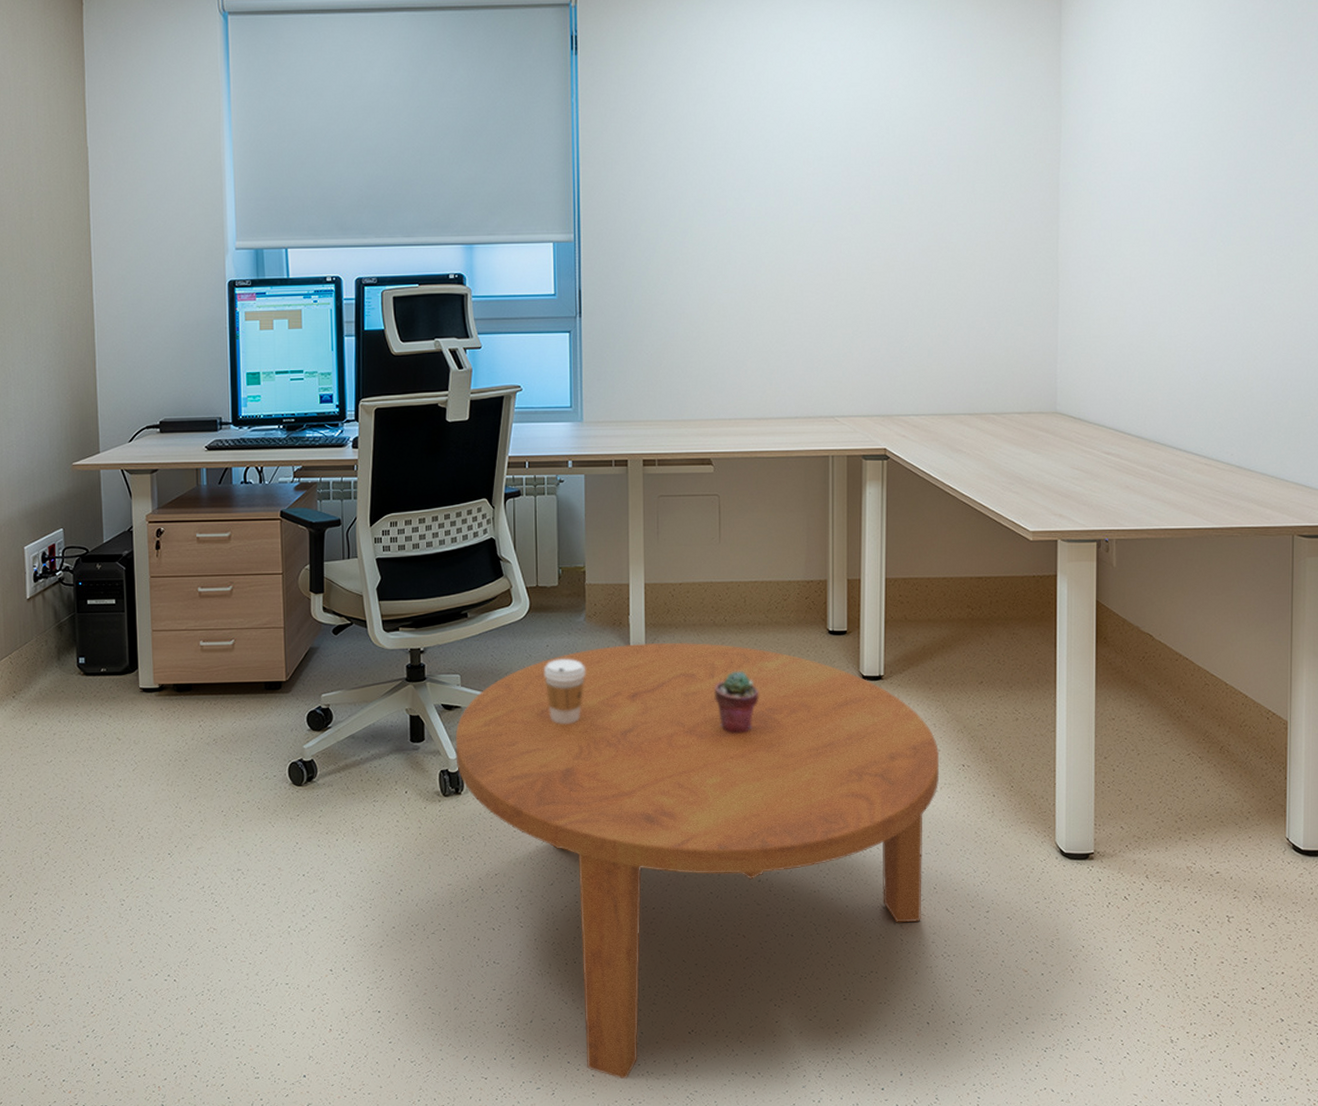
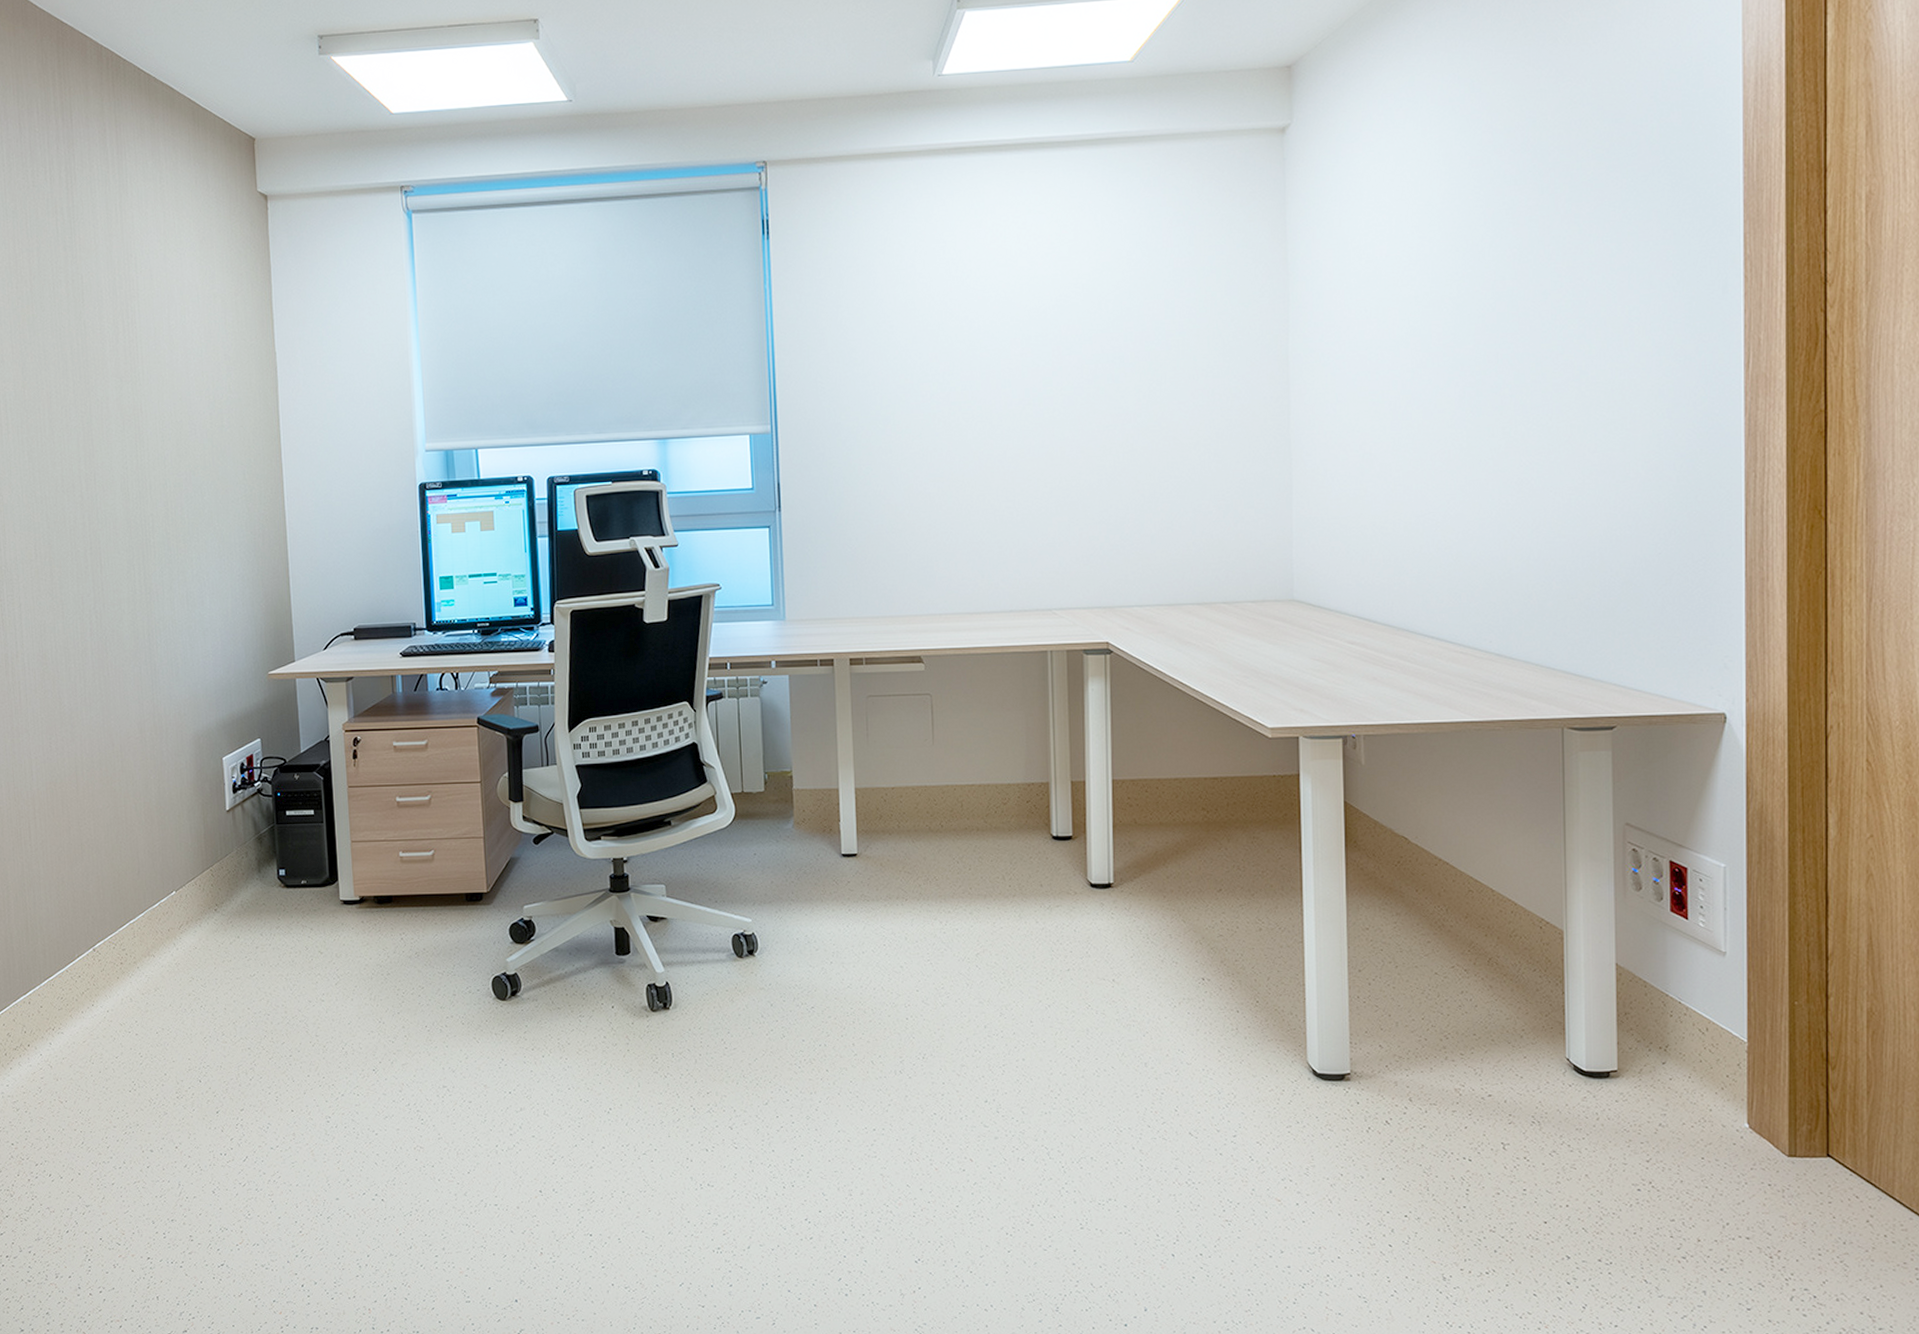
coffee table: present [455,642,940,1080] -> none [661,849,1177,1310]
coffee cup: present [544,659,585,724] -> none [752,868,795,936]
potted succulent: present [715,671,759,734] -> none [932,879,980,946]

